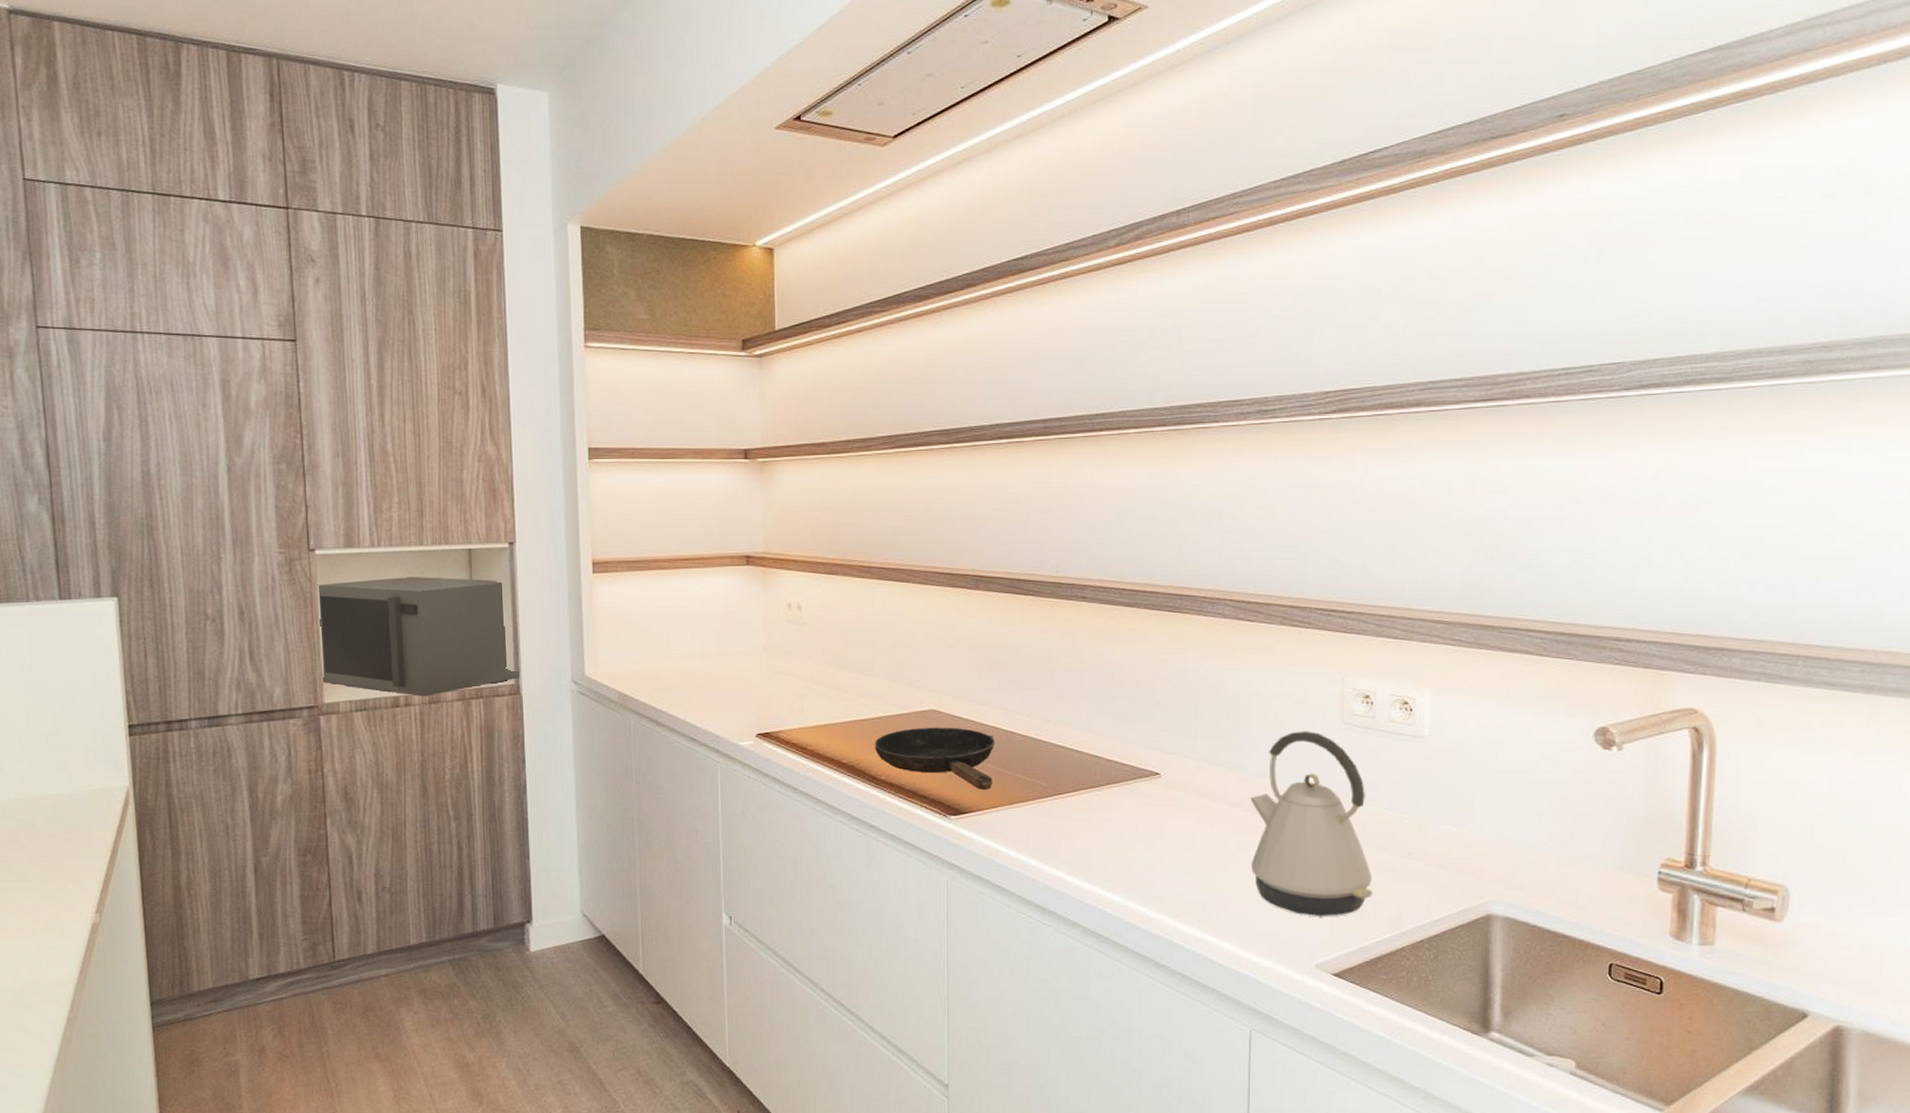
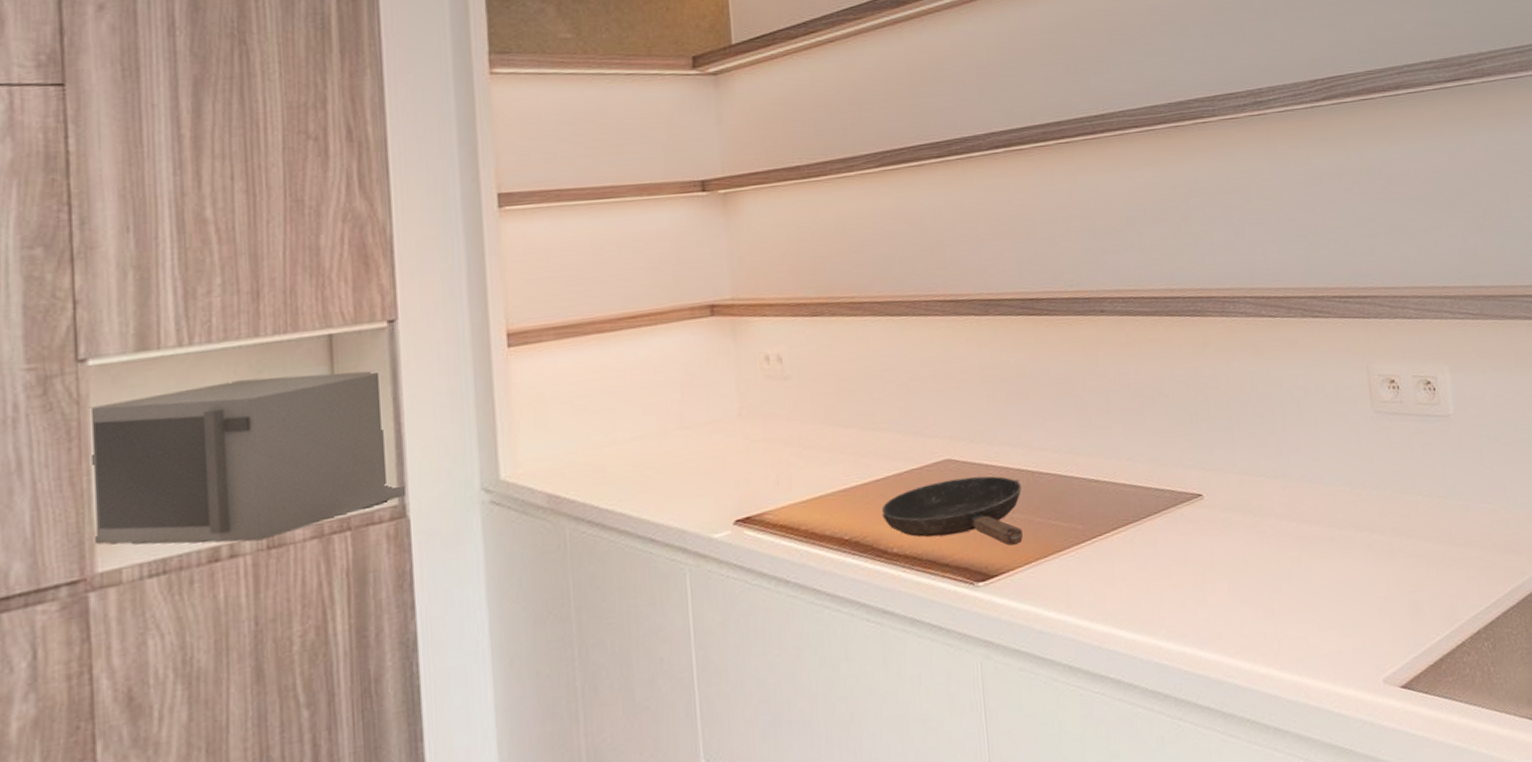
kettle: present [1250,731,1373,916] -> none [1296,425,1427,626]

